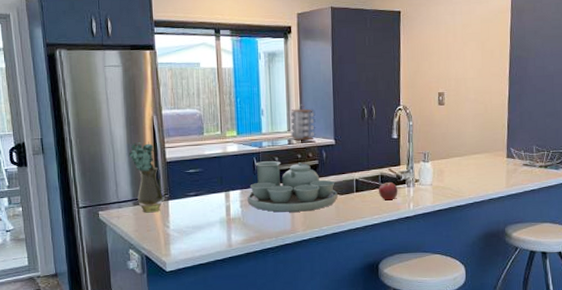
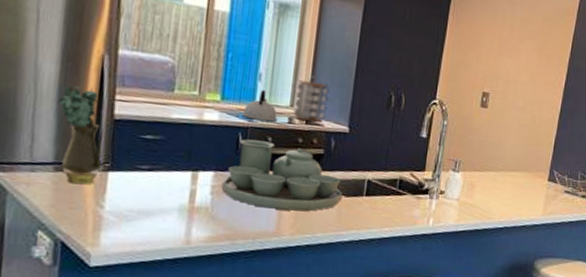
kettle: none [254,122,280,146] -> present [242,90,277,122]
fruit: present [378,181,398,201] -> none [393,188,418,212]

